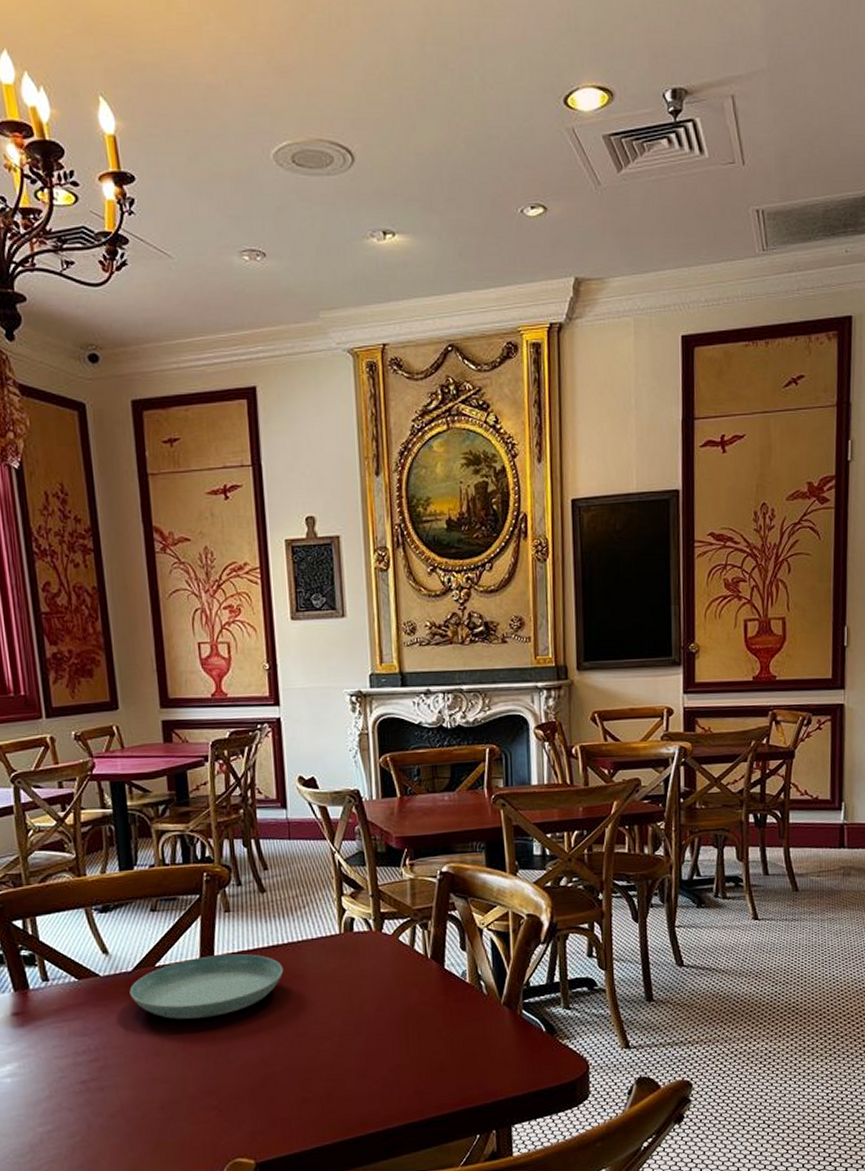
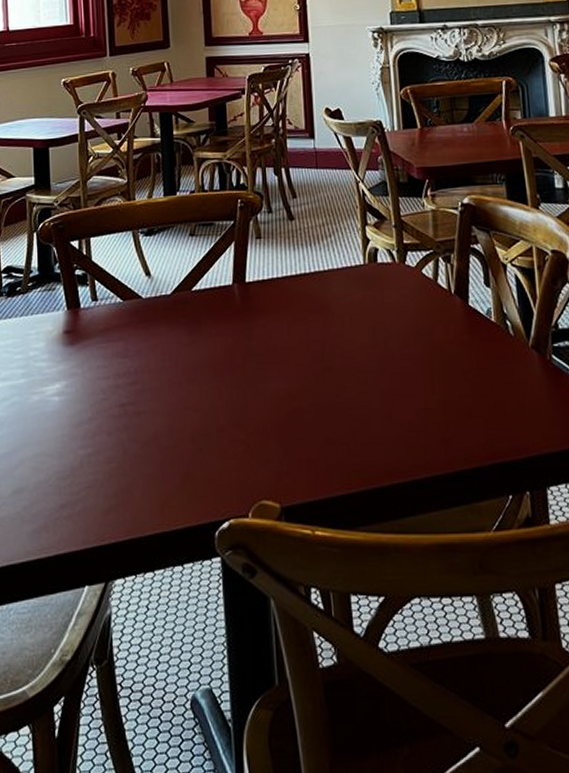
saucer: present [129,954,284,1020] -> none [168,281,310,346]

